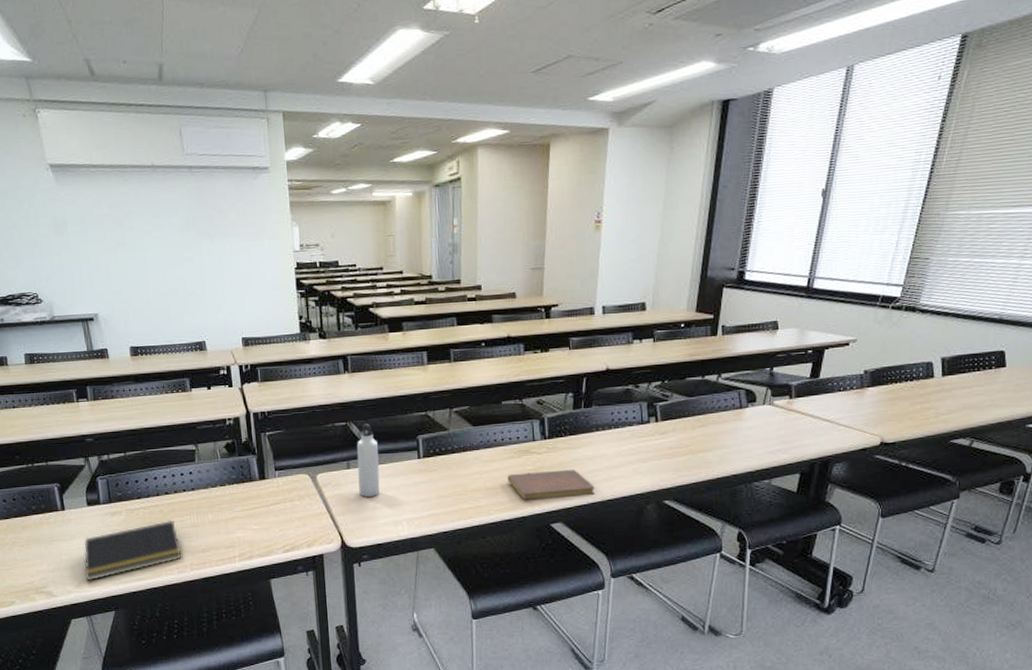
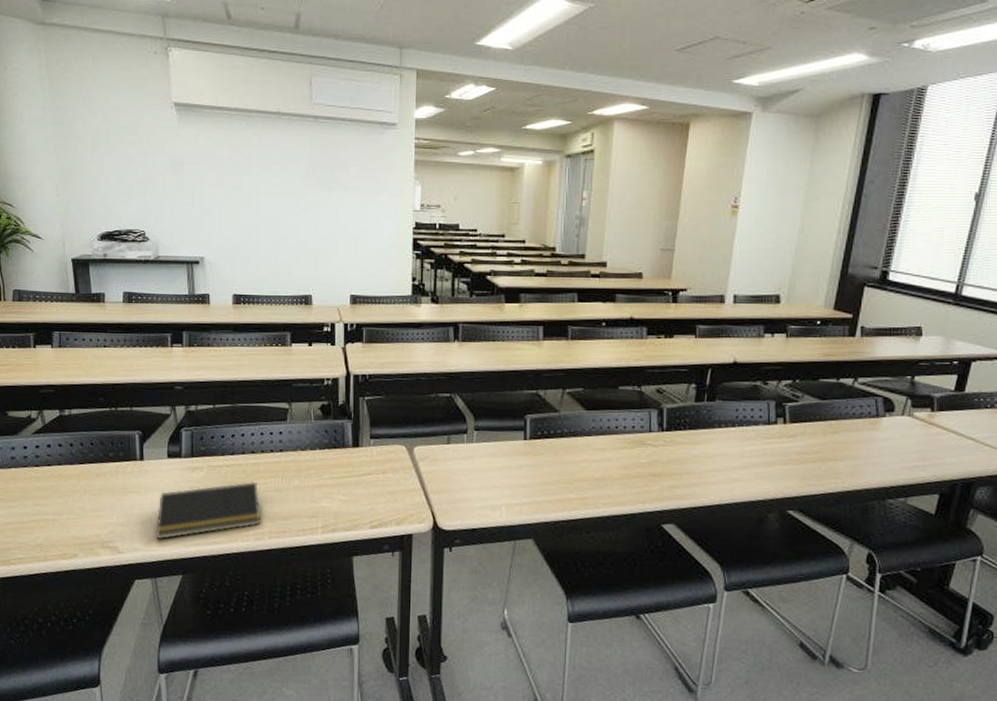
water bottle: present [356,424,380,497] -> none [458,397,483,476]
notebook: present [508,469,595,501] -> none [619,465,713,498]

